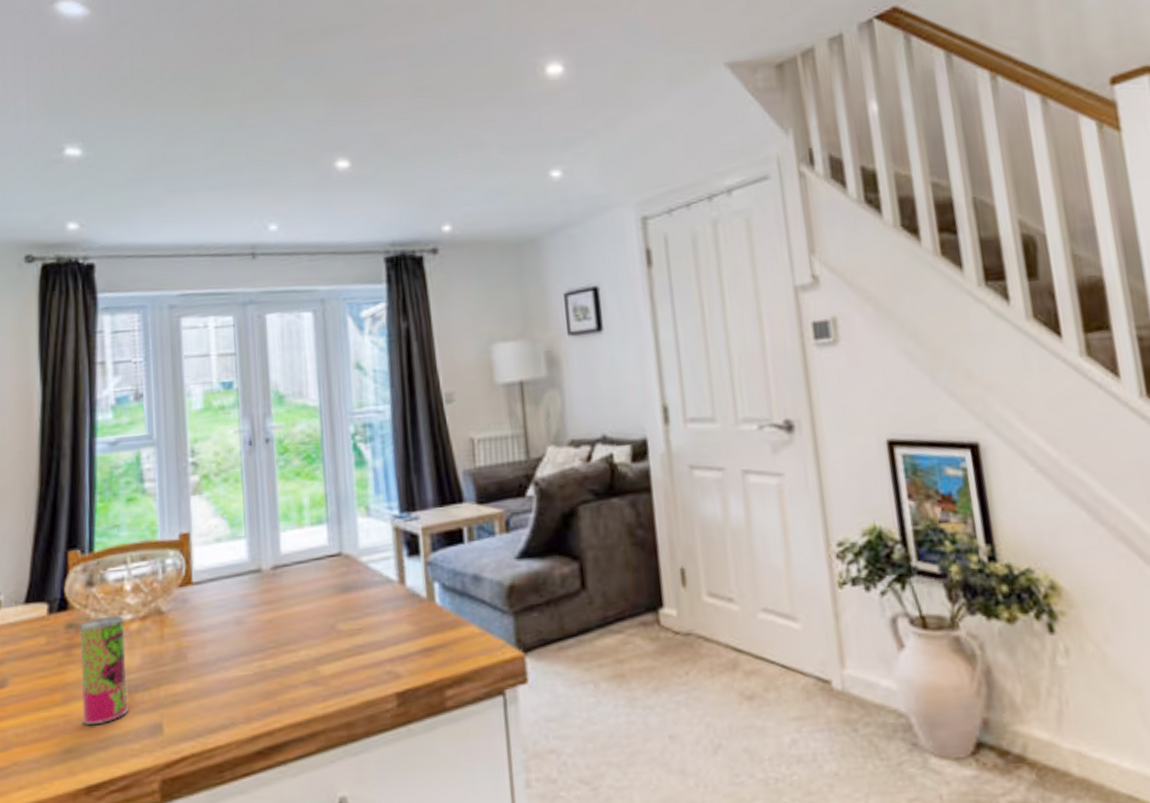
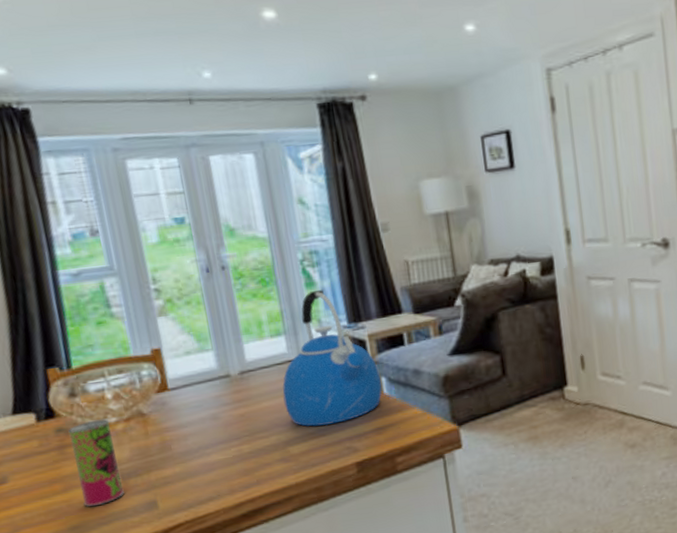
kettle: none [318,469,434,641] -> present [282,289,382,427]

